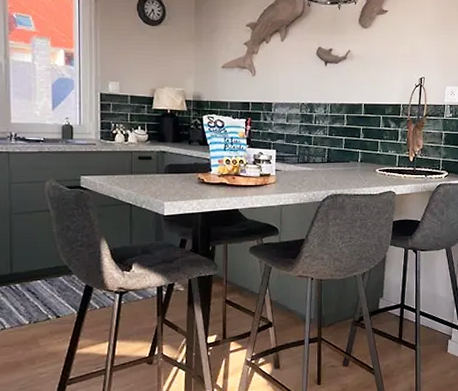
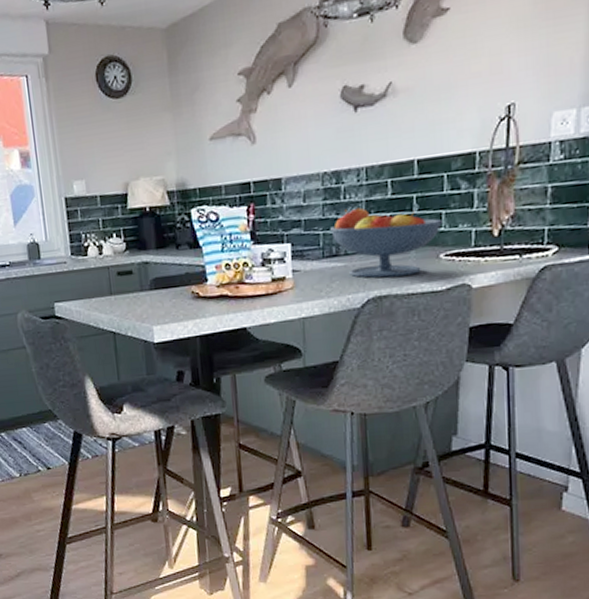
fruit bowl: none [304,131,378,182] -> present [330,207,442,278]

